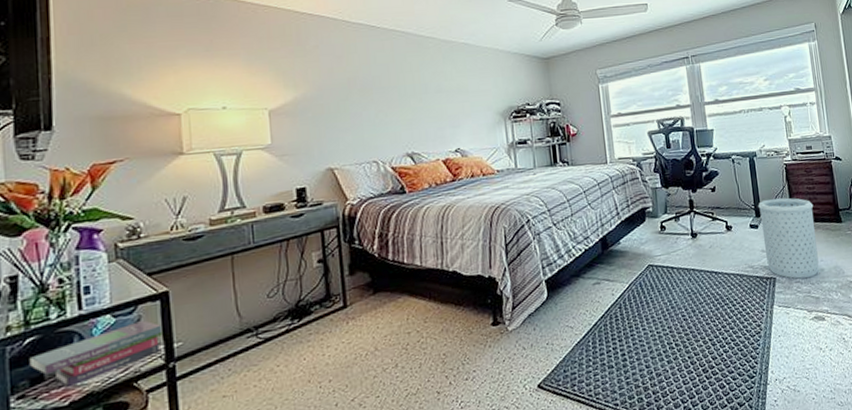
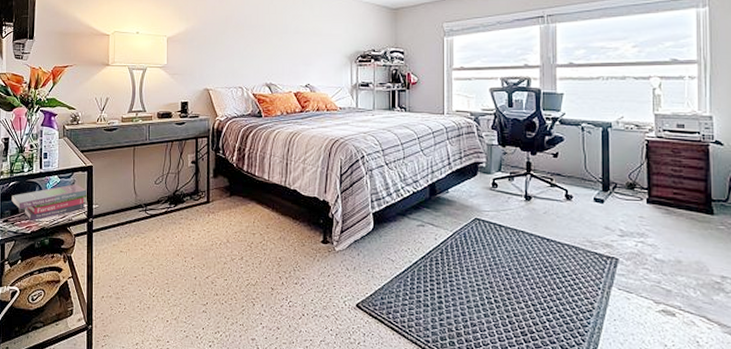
laundry basket: present [758,197,819,279] -> none [607,174,678,268]

